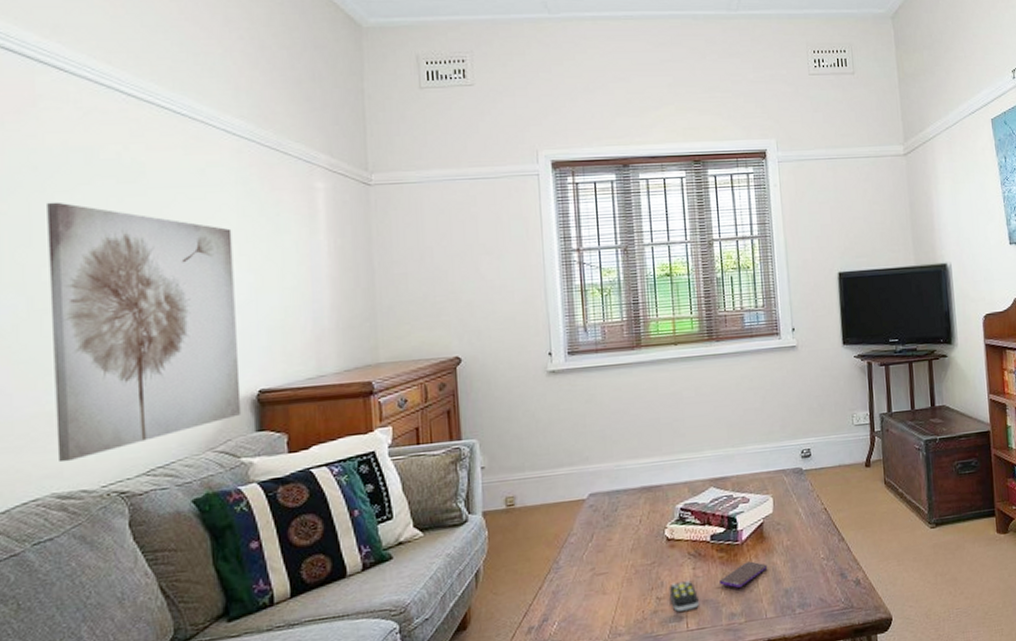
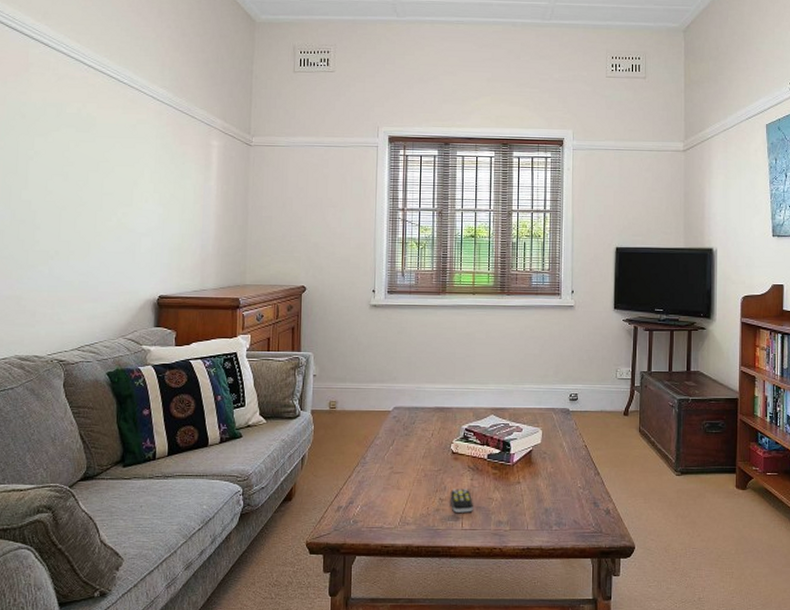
wall art: present [47,202,242,463] -> none [21,142,150,334]
smartphone: present [718,561,768,588] -> none [491,481,533,500]

